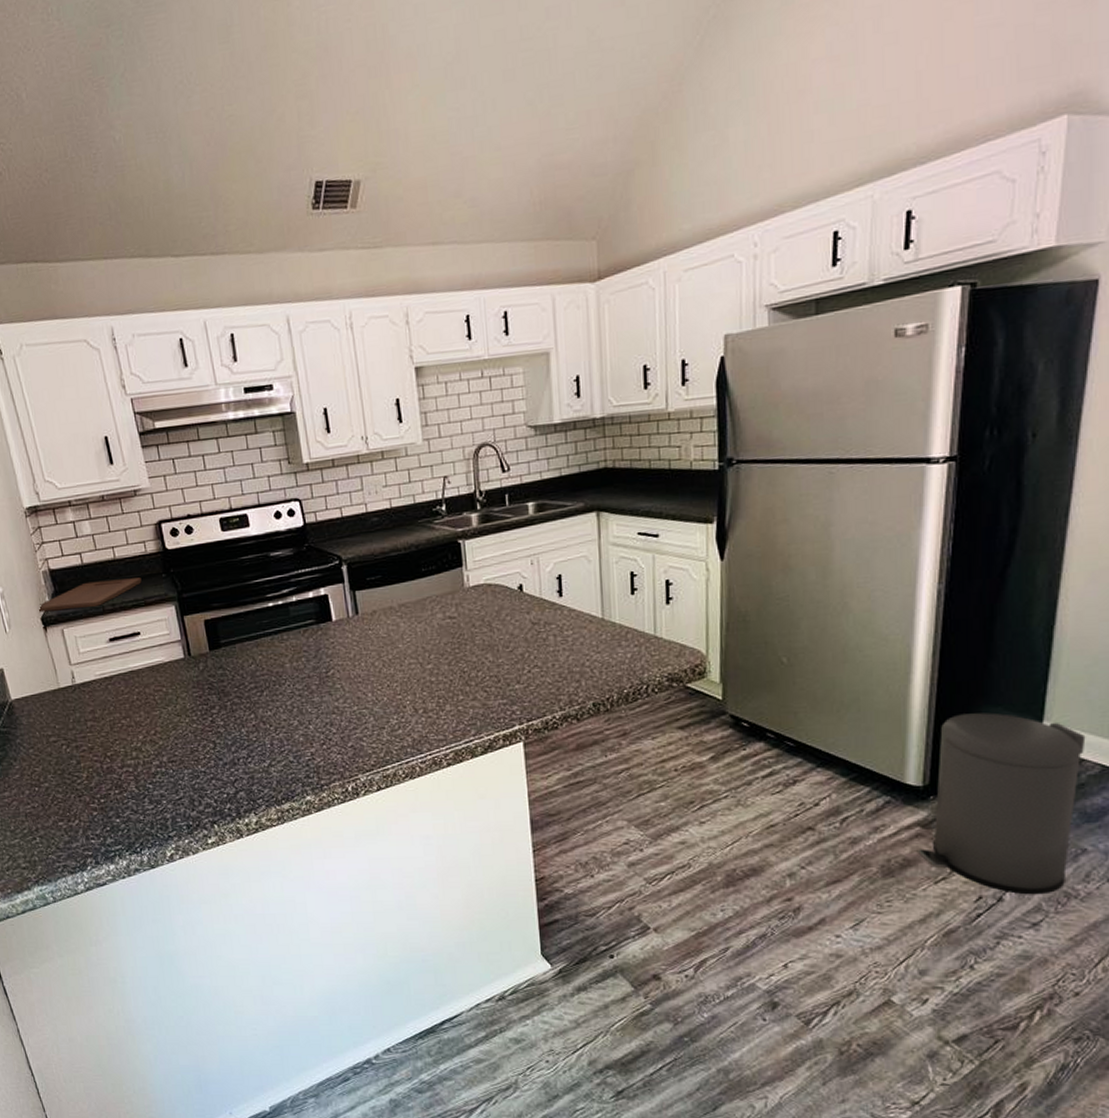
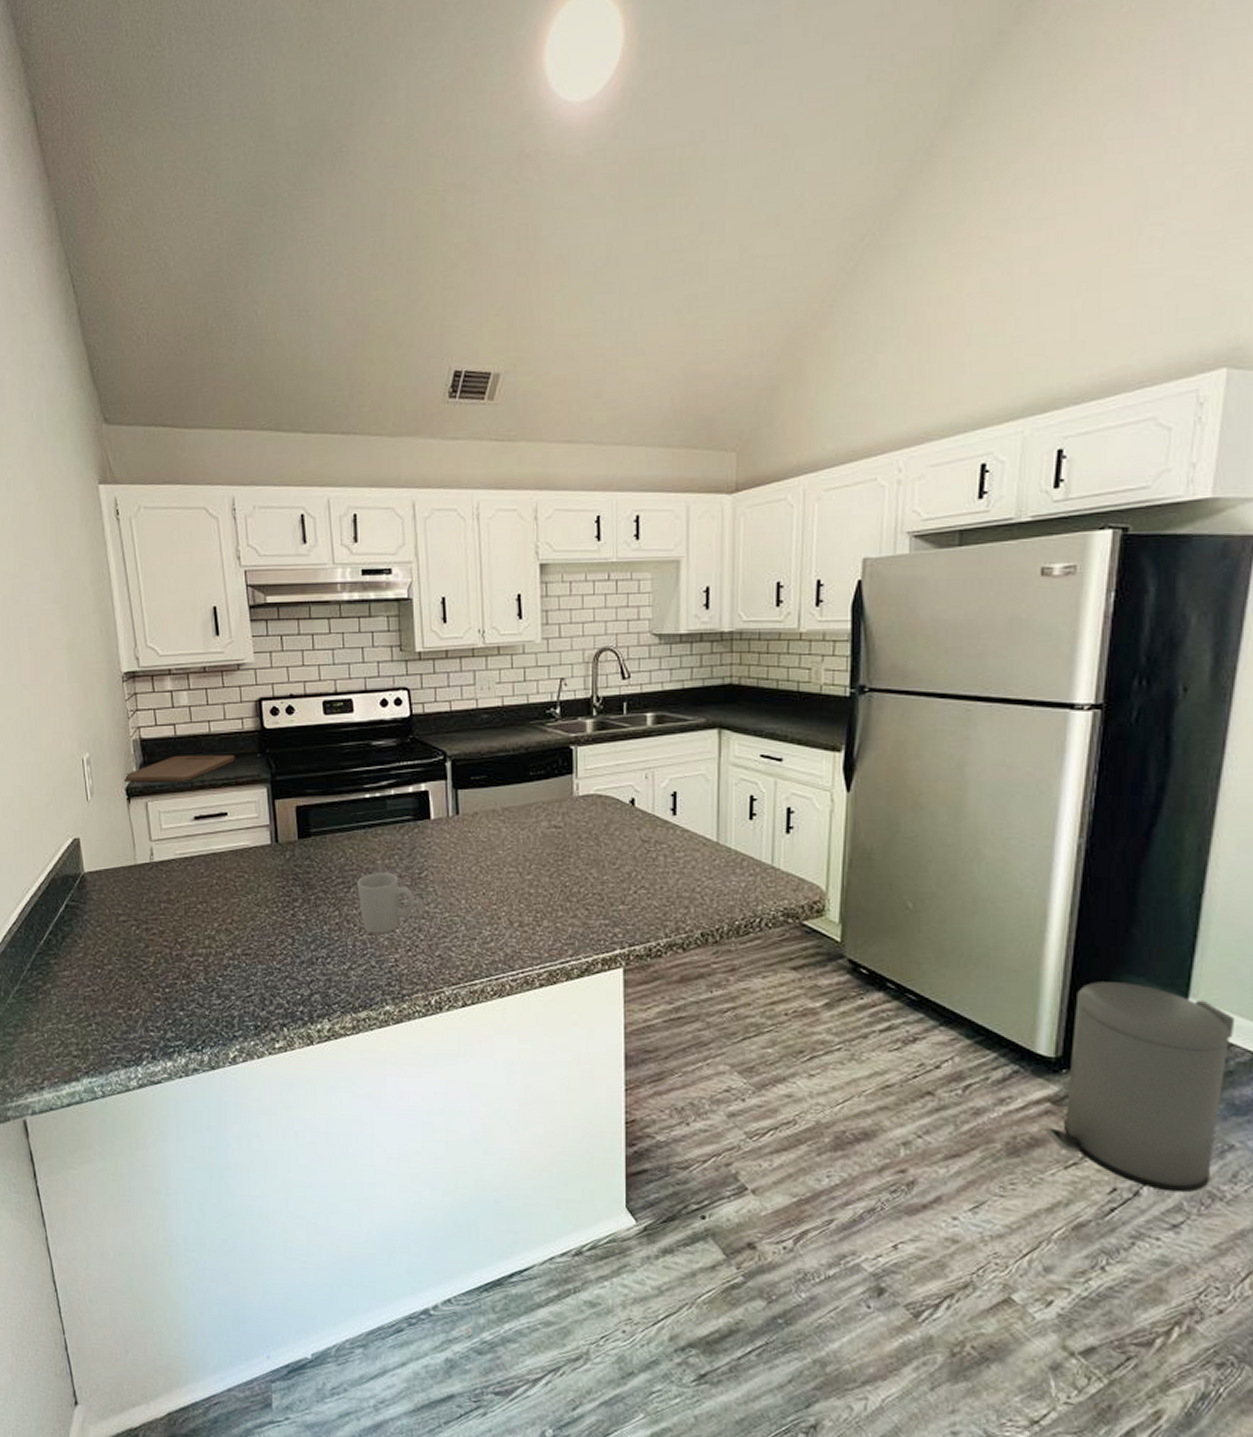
mug: none [269,673,325,732] -> present [357,871,415,935]

